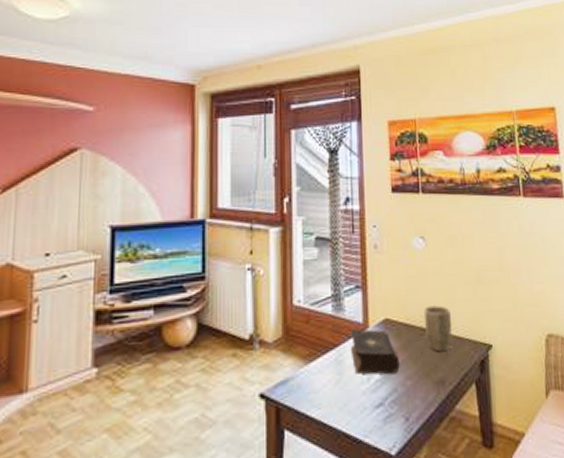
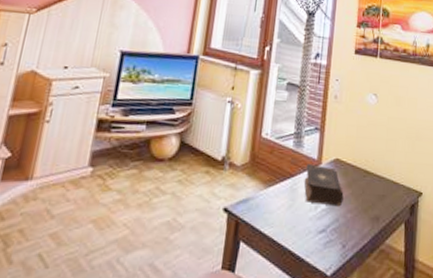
plant pot: present [423,305,452,352] -> none [368,153,391,193]

